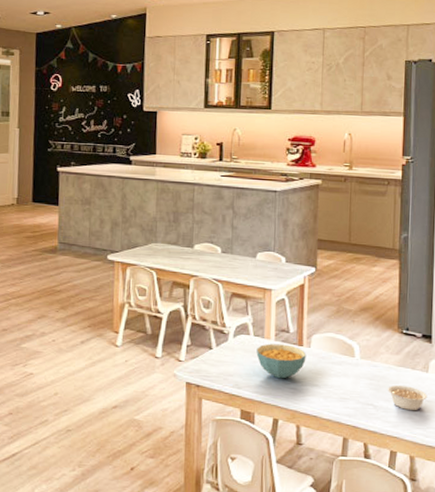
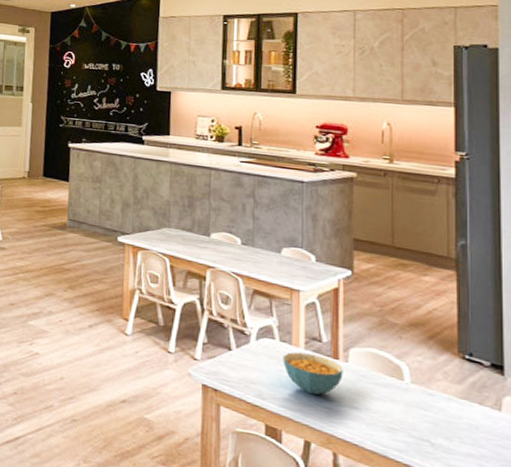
legume: present [388,385,428,410] -> none [448,421,502,457]

